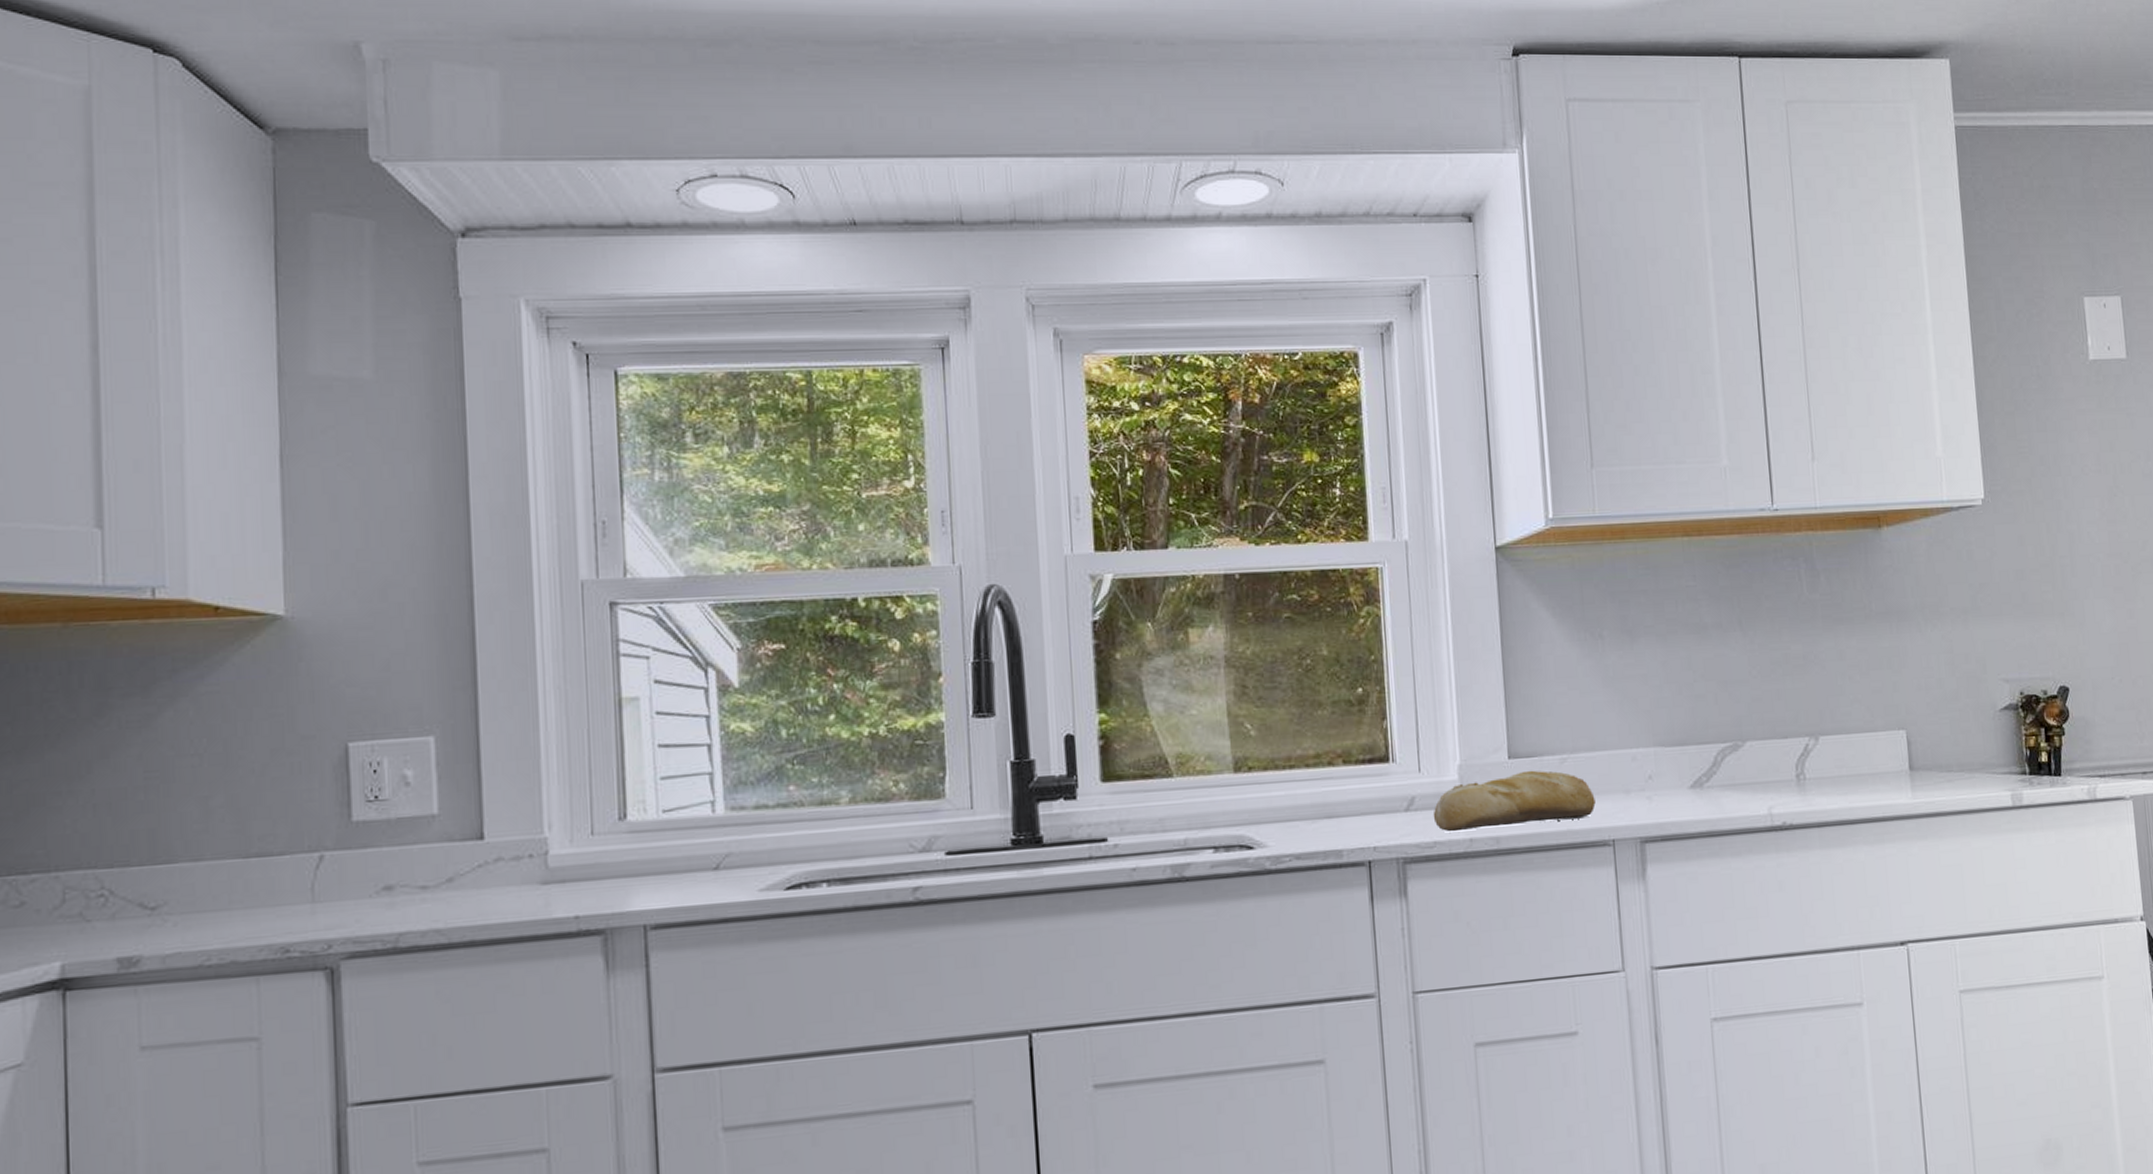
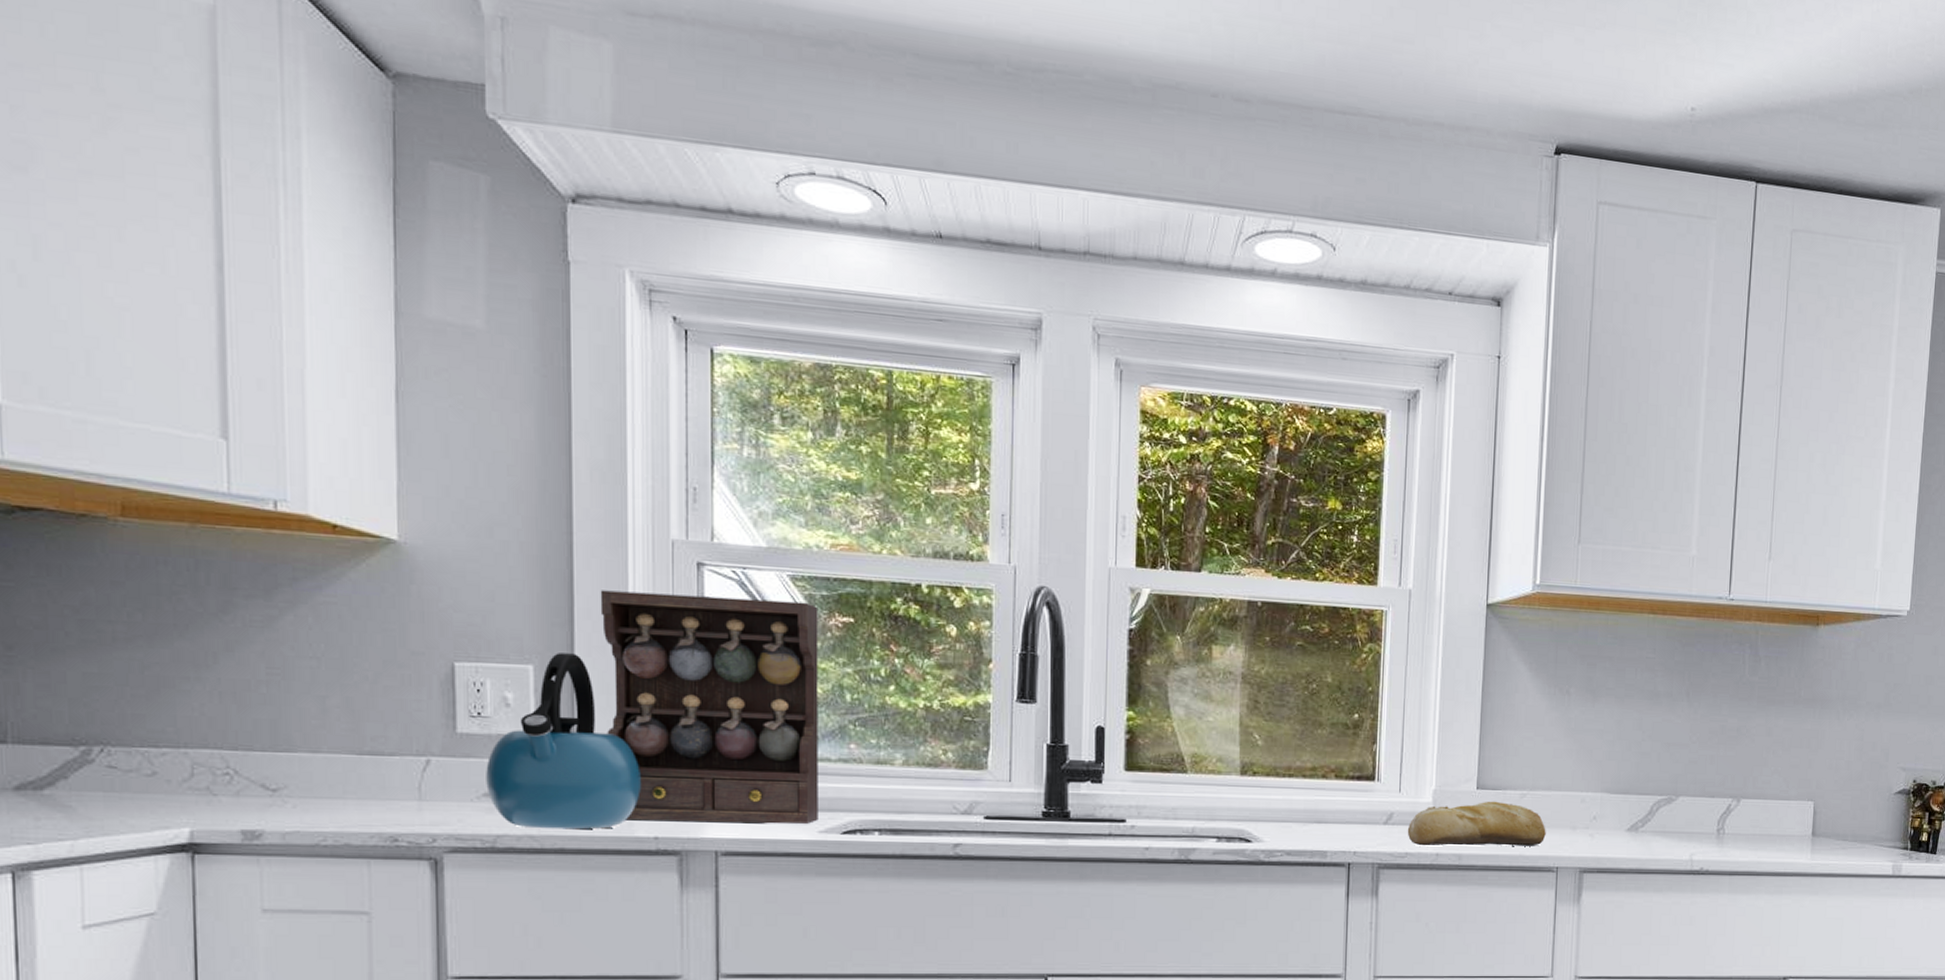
kettle: none [385,718,559,922] -> present [486,653,642,830]
spice rack: none [505,632,758,899] -> present [600,590,818,824]

